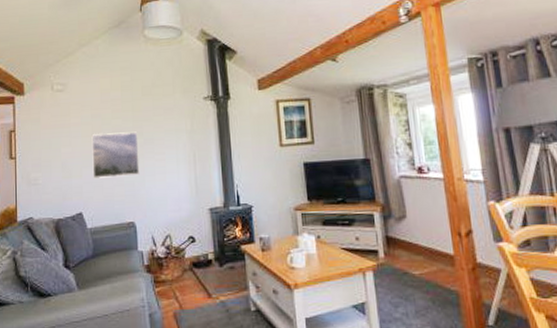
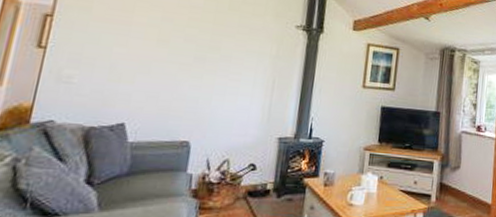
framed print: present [91,131,140,180] -> none [148,38,215,92]

